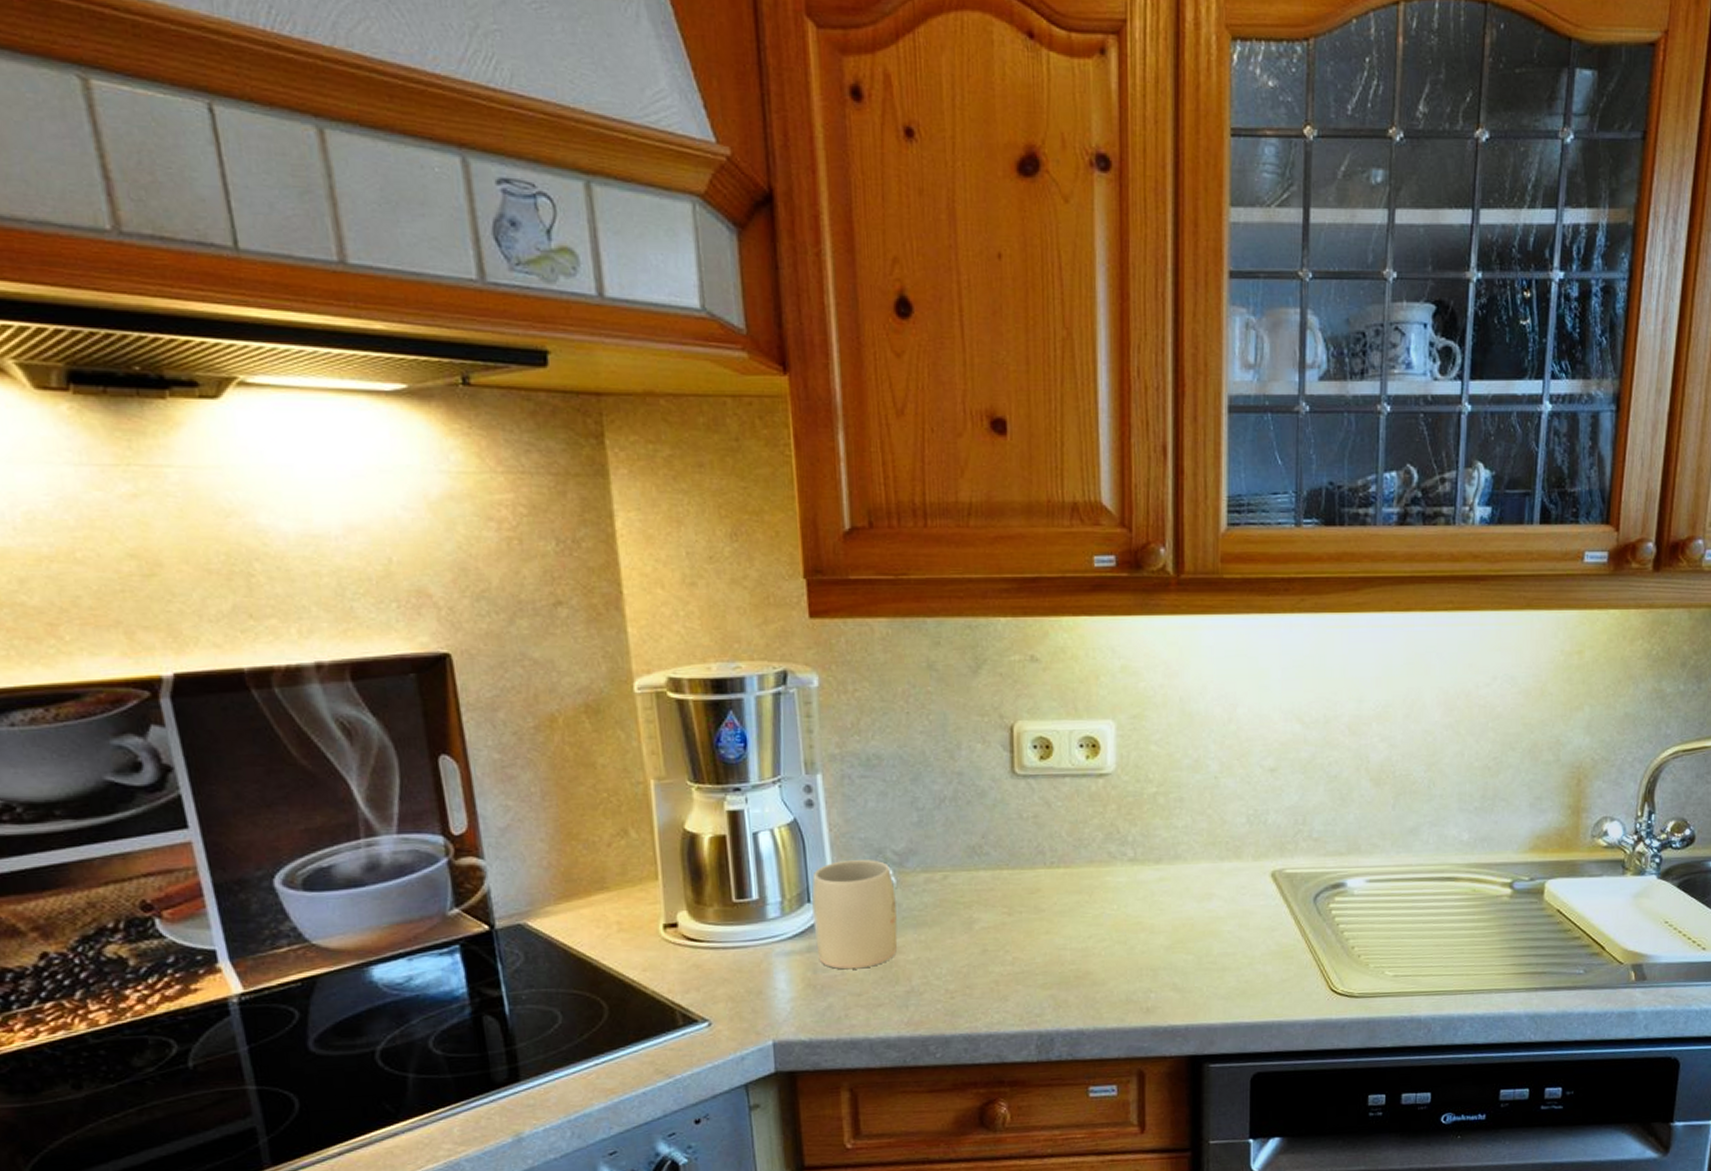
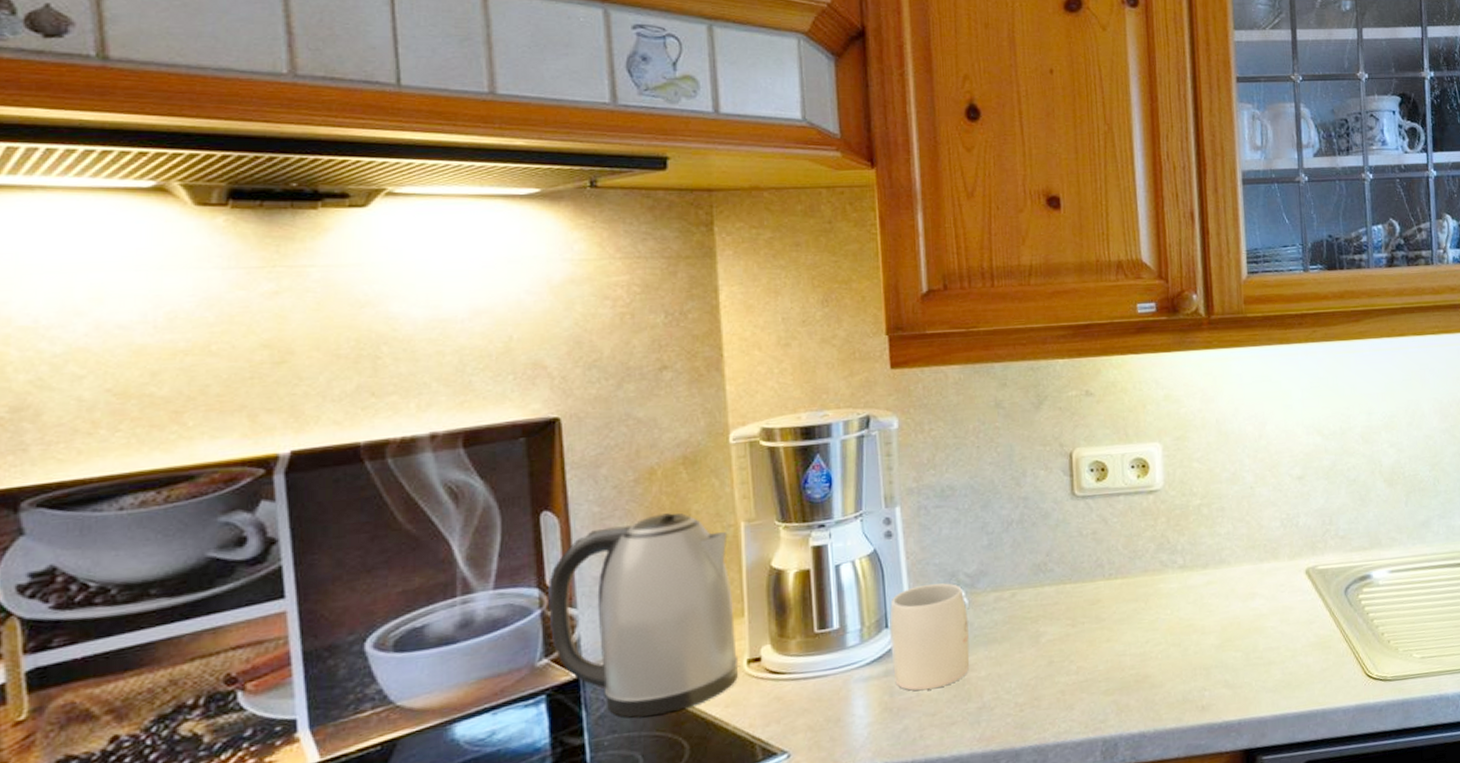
kettle: none [452,765,655,974] -> present [548,513,739,718]

